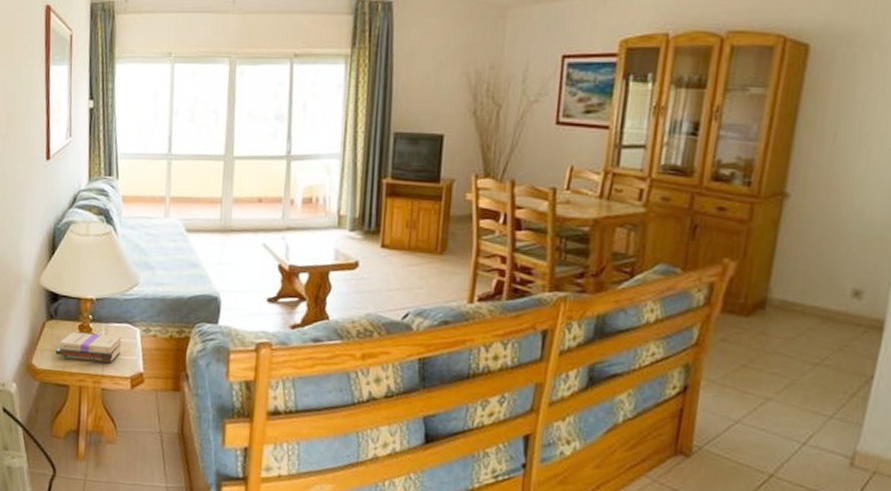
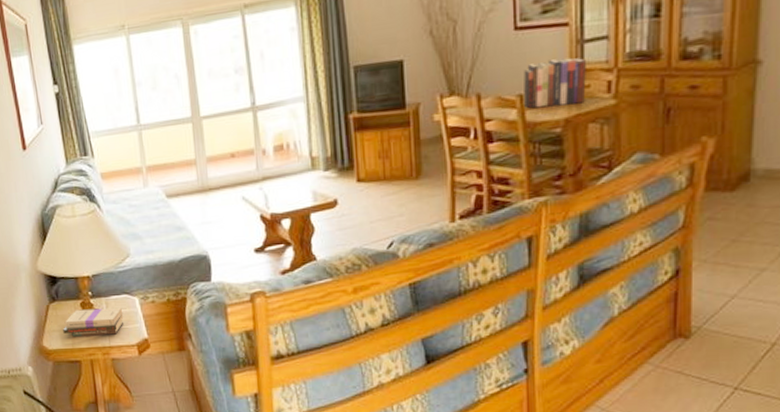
books: none [555,159,621,206] -> present [523,57,586,109]

